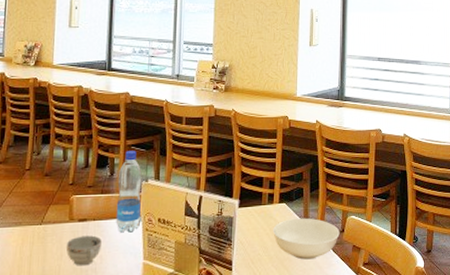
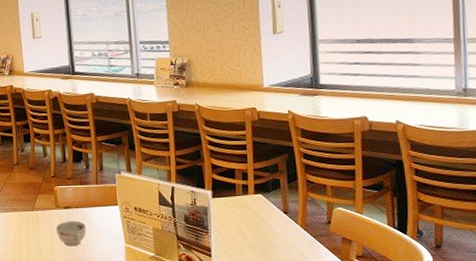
bottle: present [116,151,142,233] -> none [93,146,118,219]
bowl: present [272,218,340,260] -> none [249,209,326,250]

